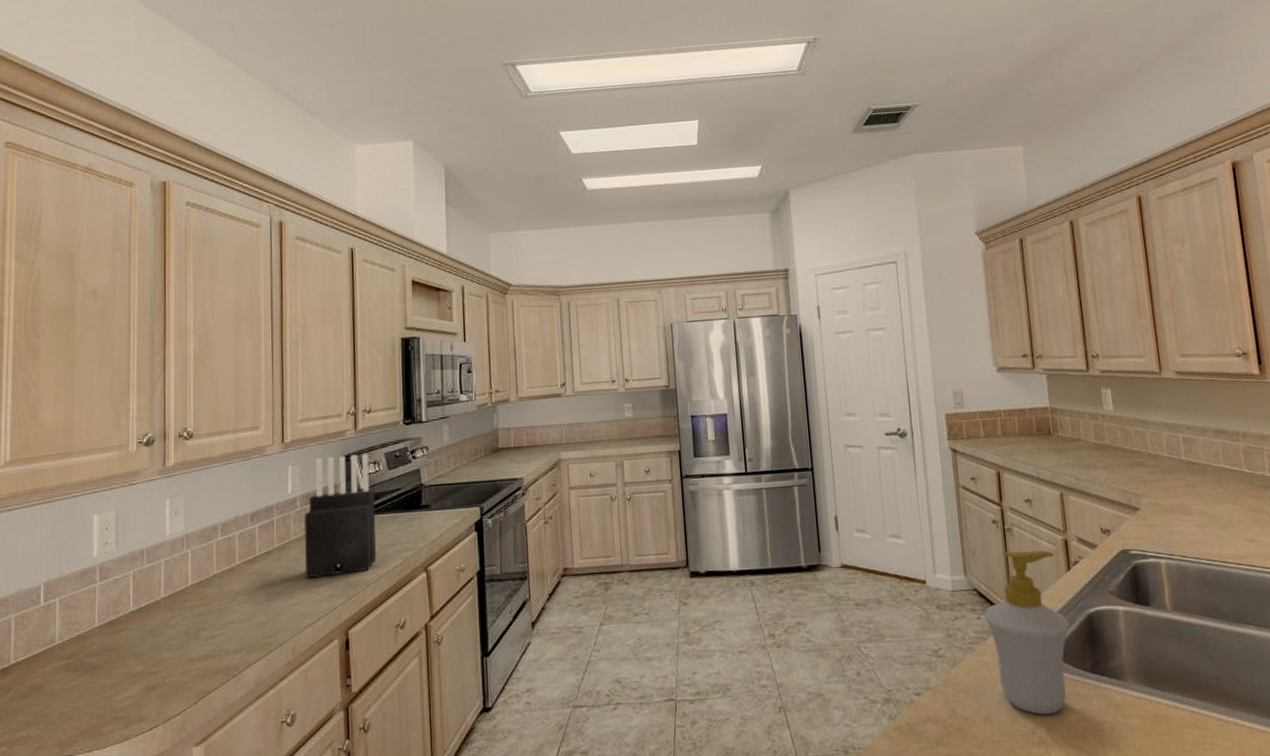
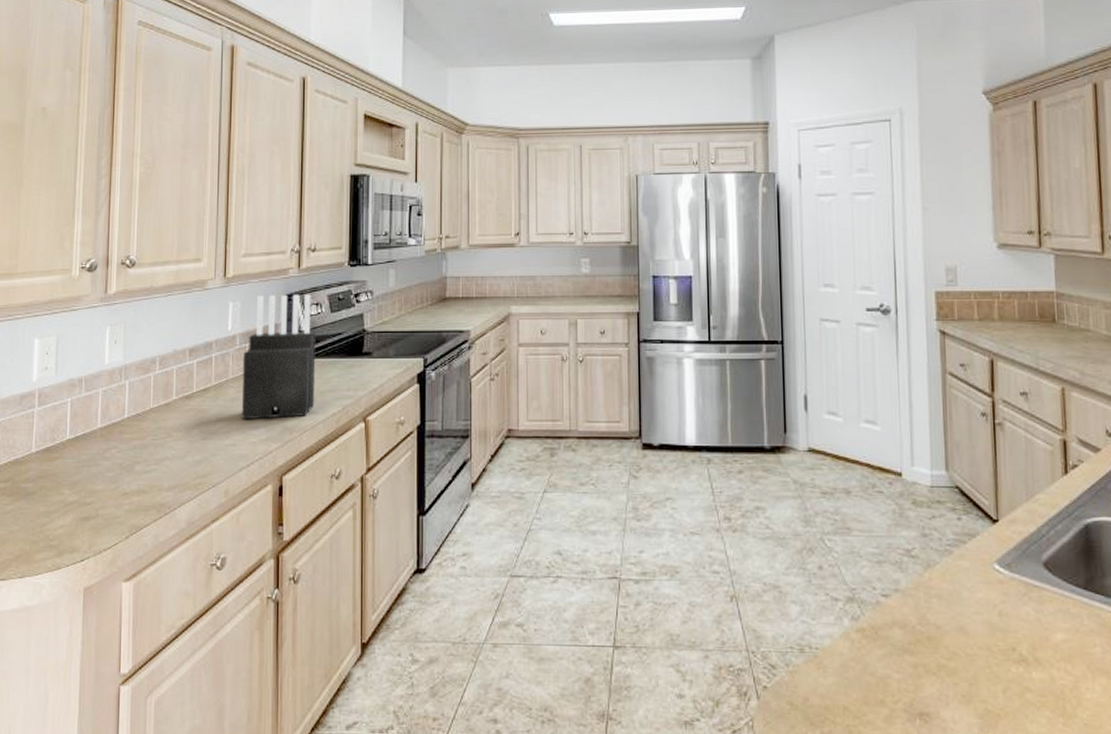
soap bottle: present [984,550,1070,715] -> none [965,447,1062,631]

